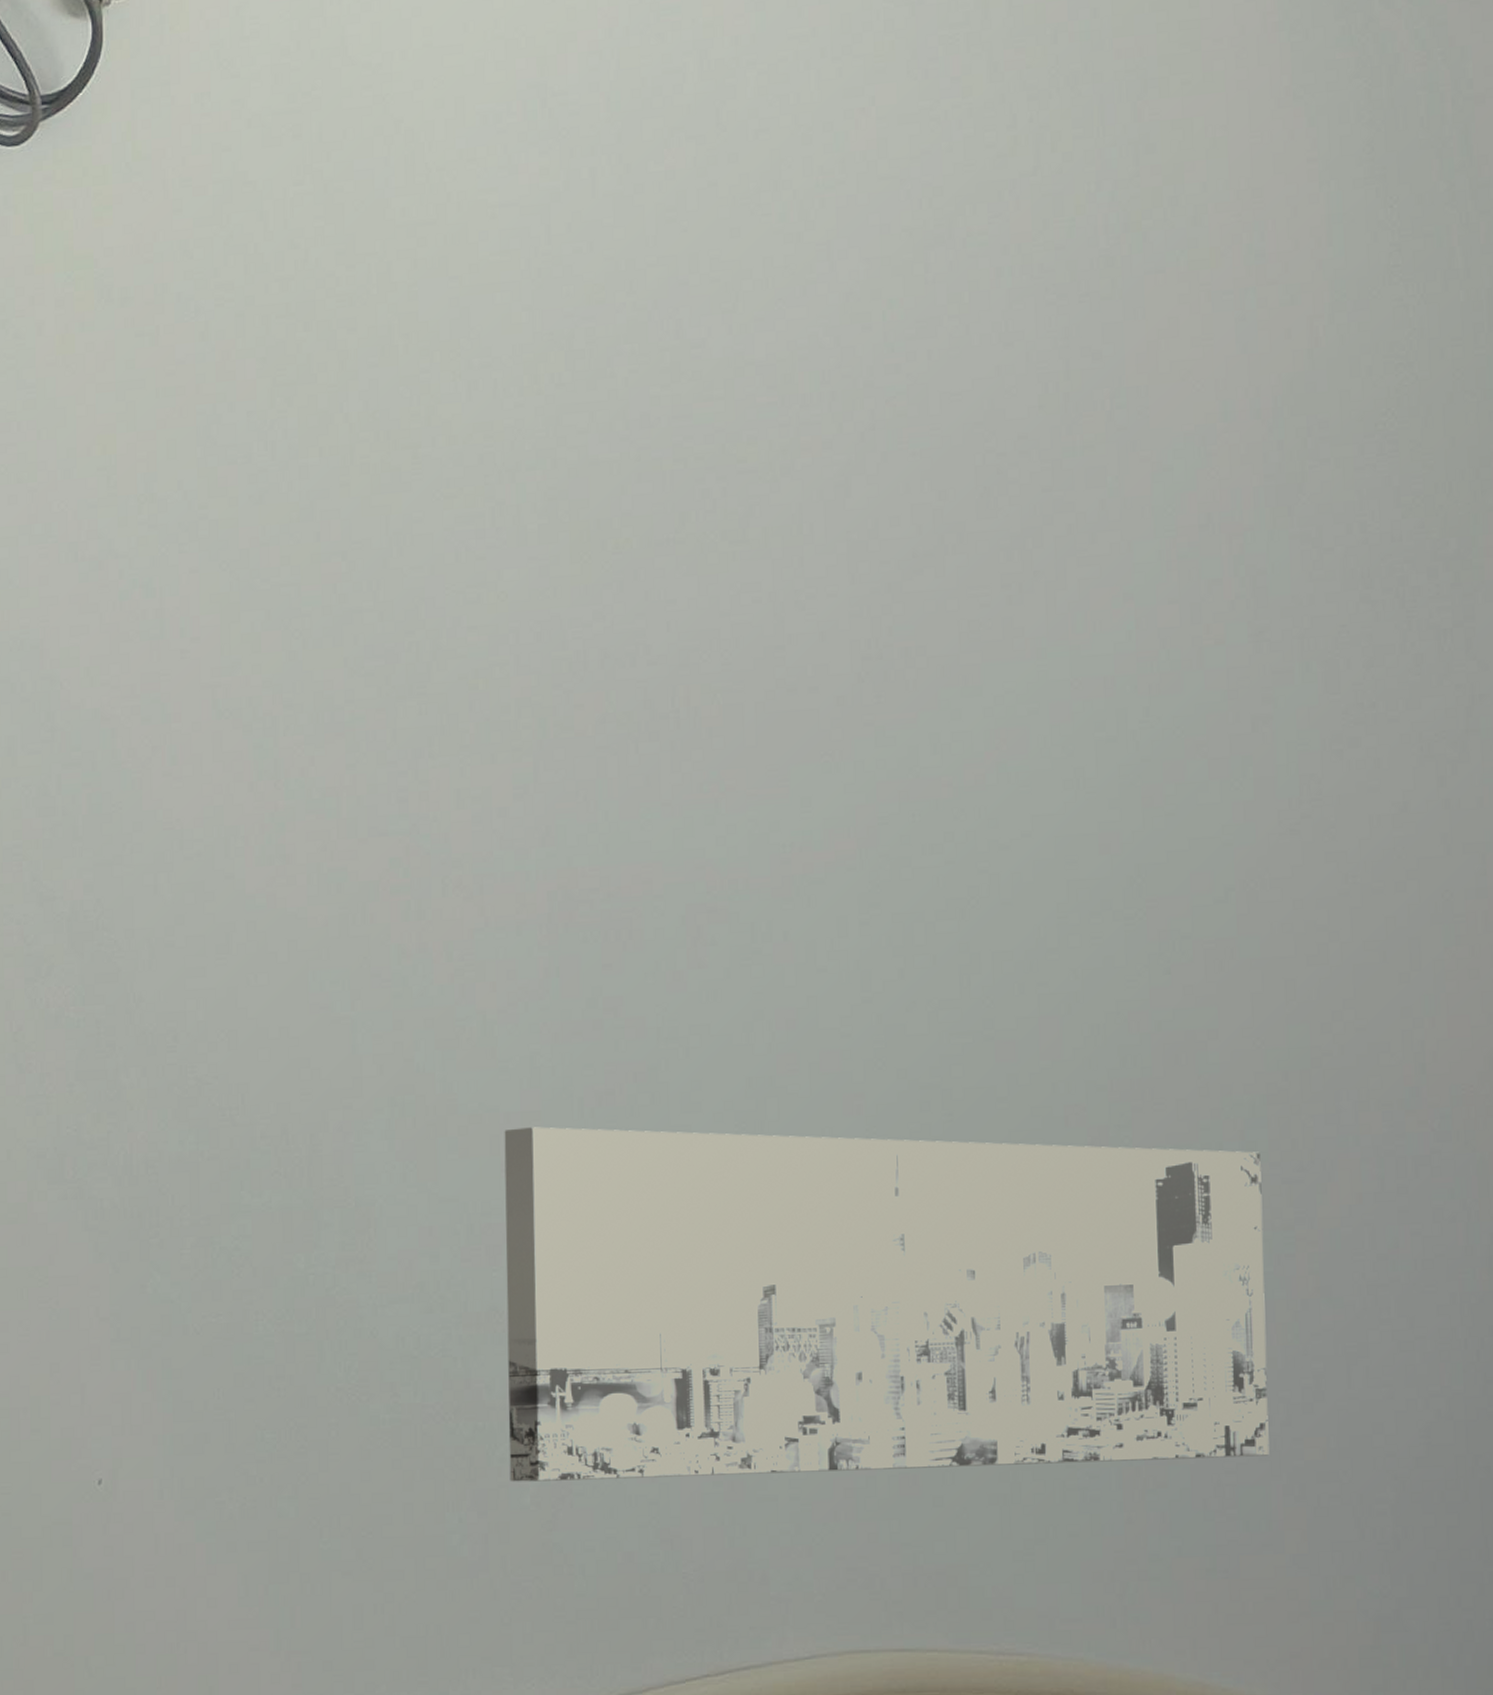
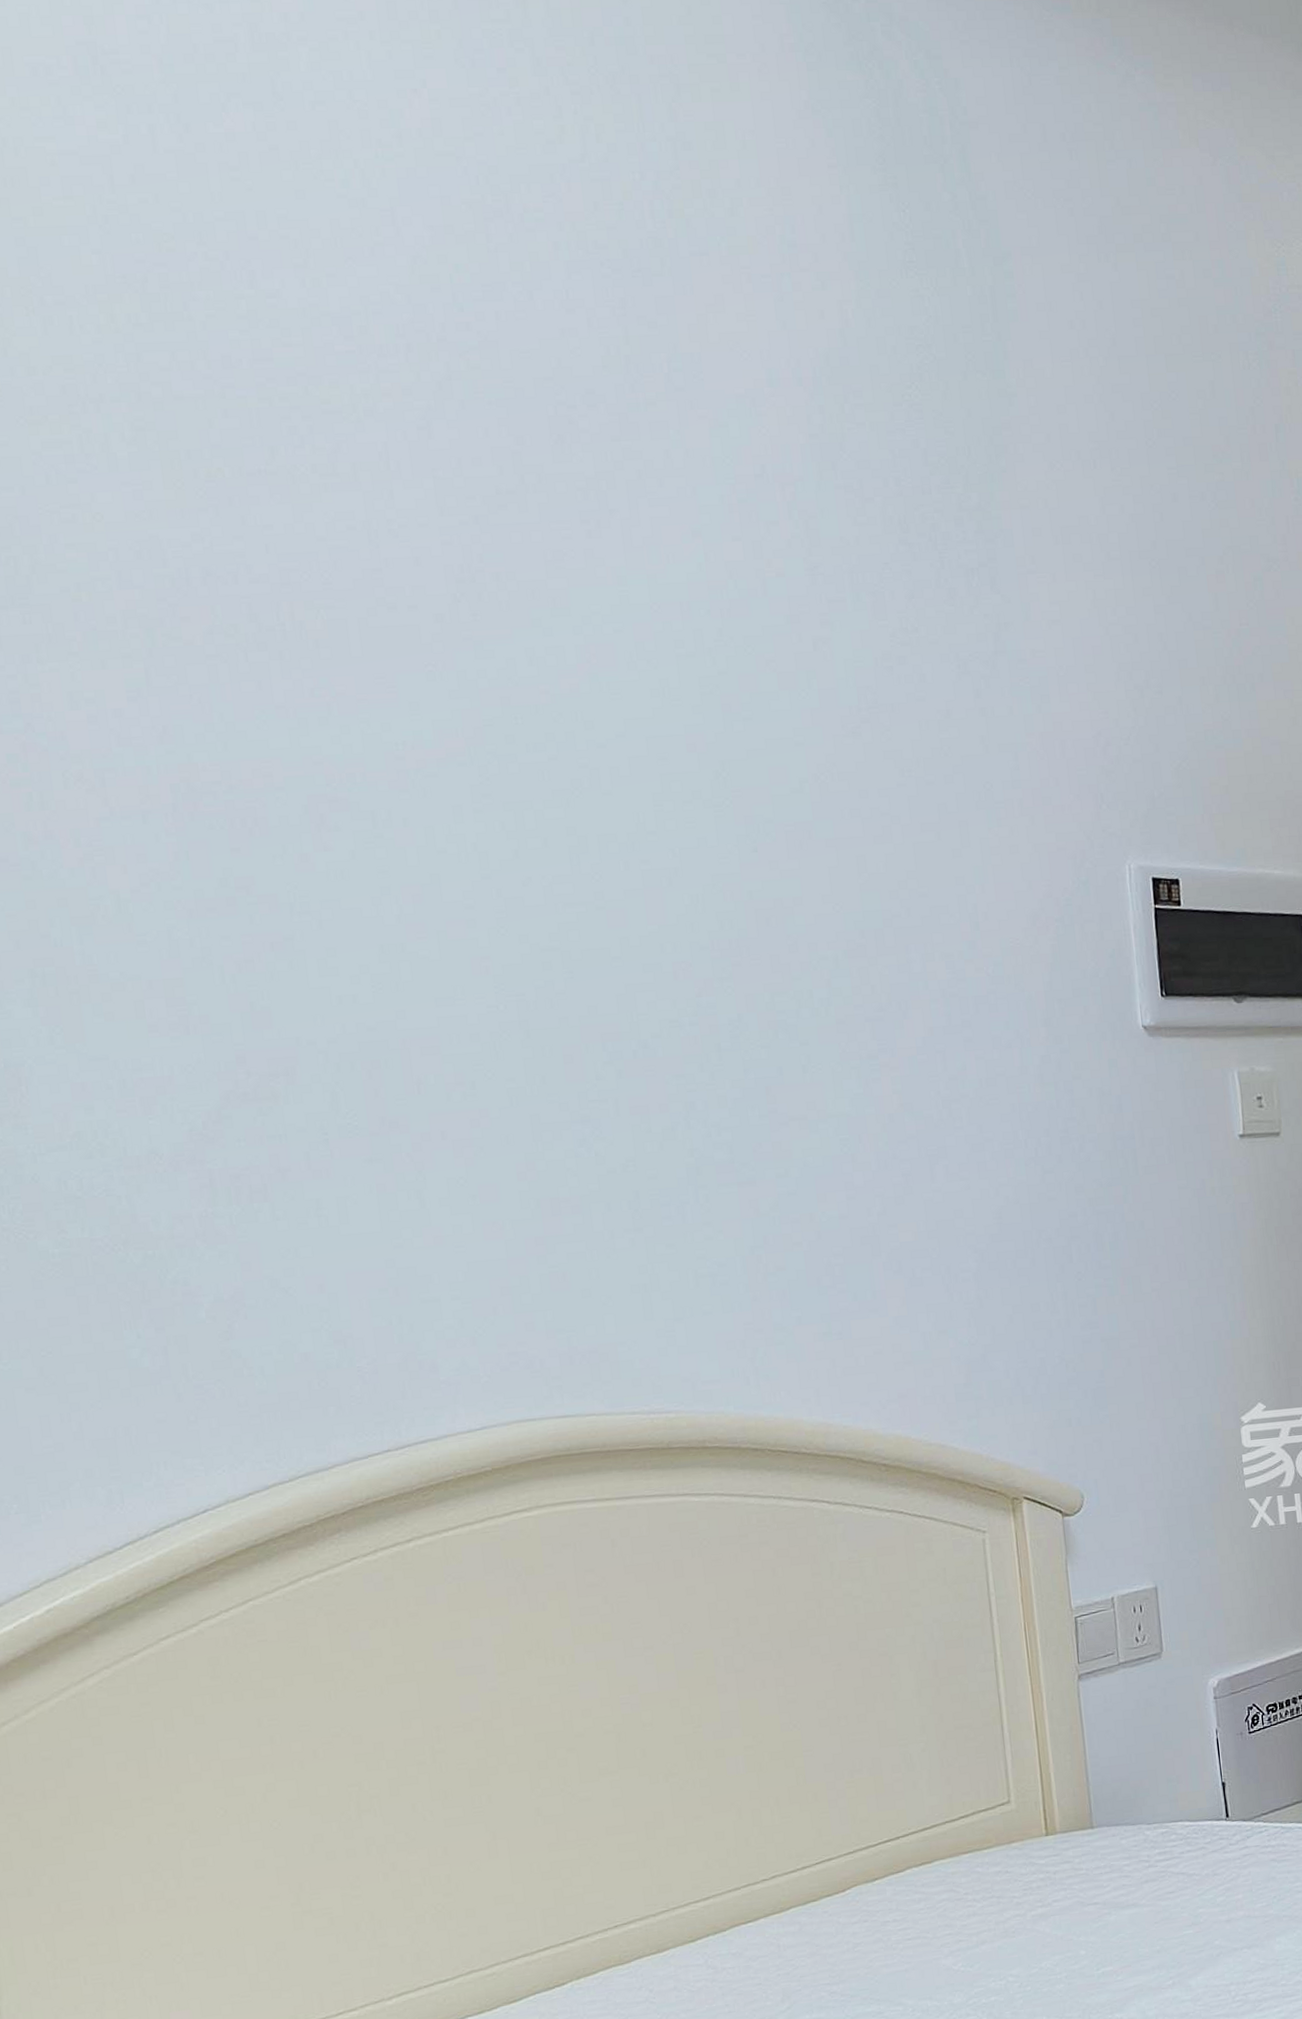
wall art: present [504,1127,1270,1482] -> none [148,992,870,1301]

